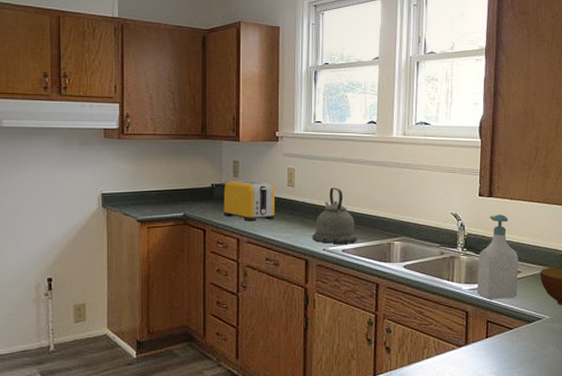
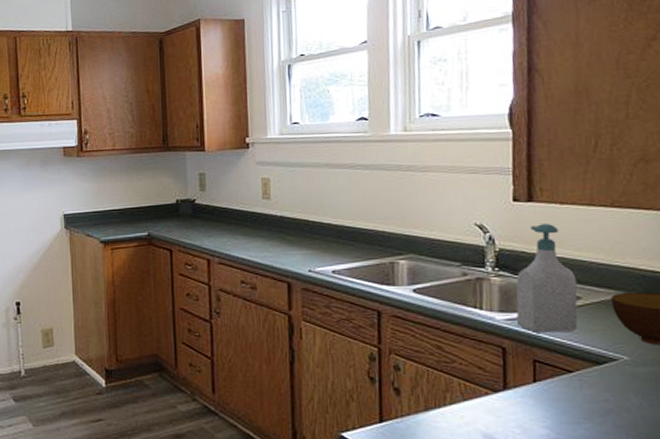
toaster: present [224,181,275,222] -> none [190,194,249,240]
kettle: present [312,187,358,244] -> none [294,198,352,264]

